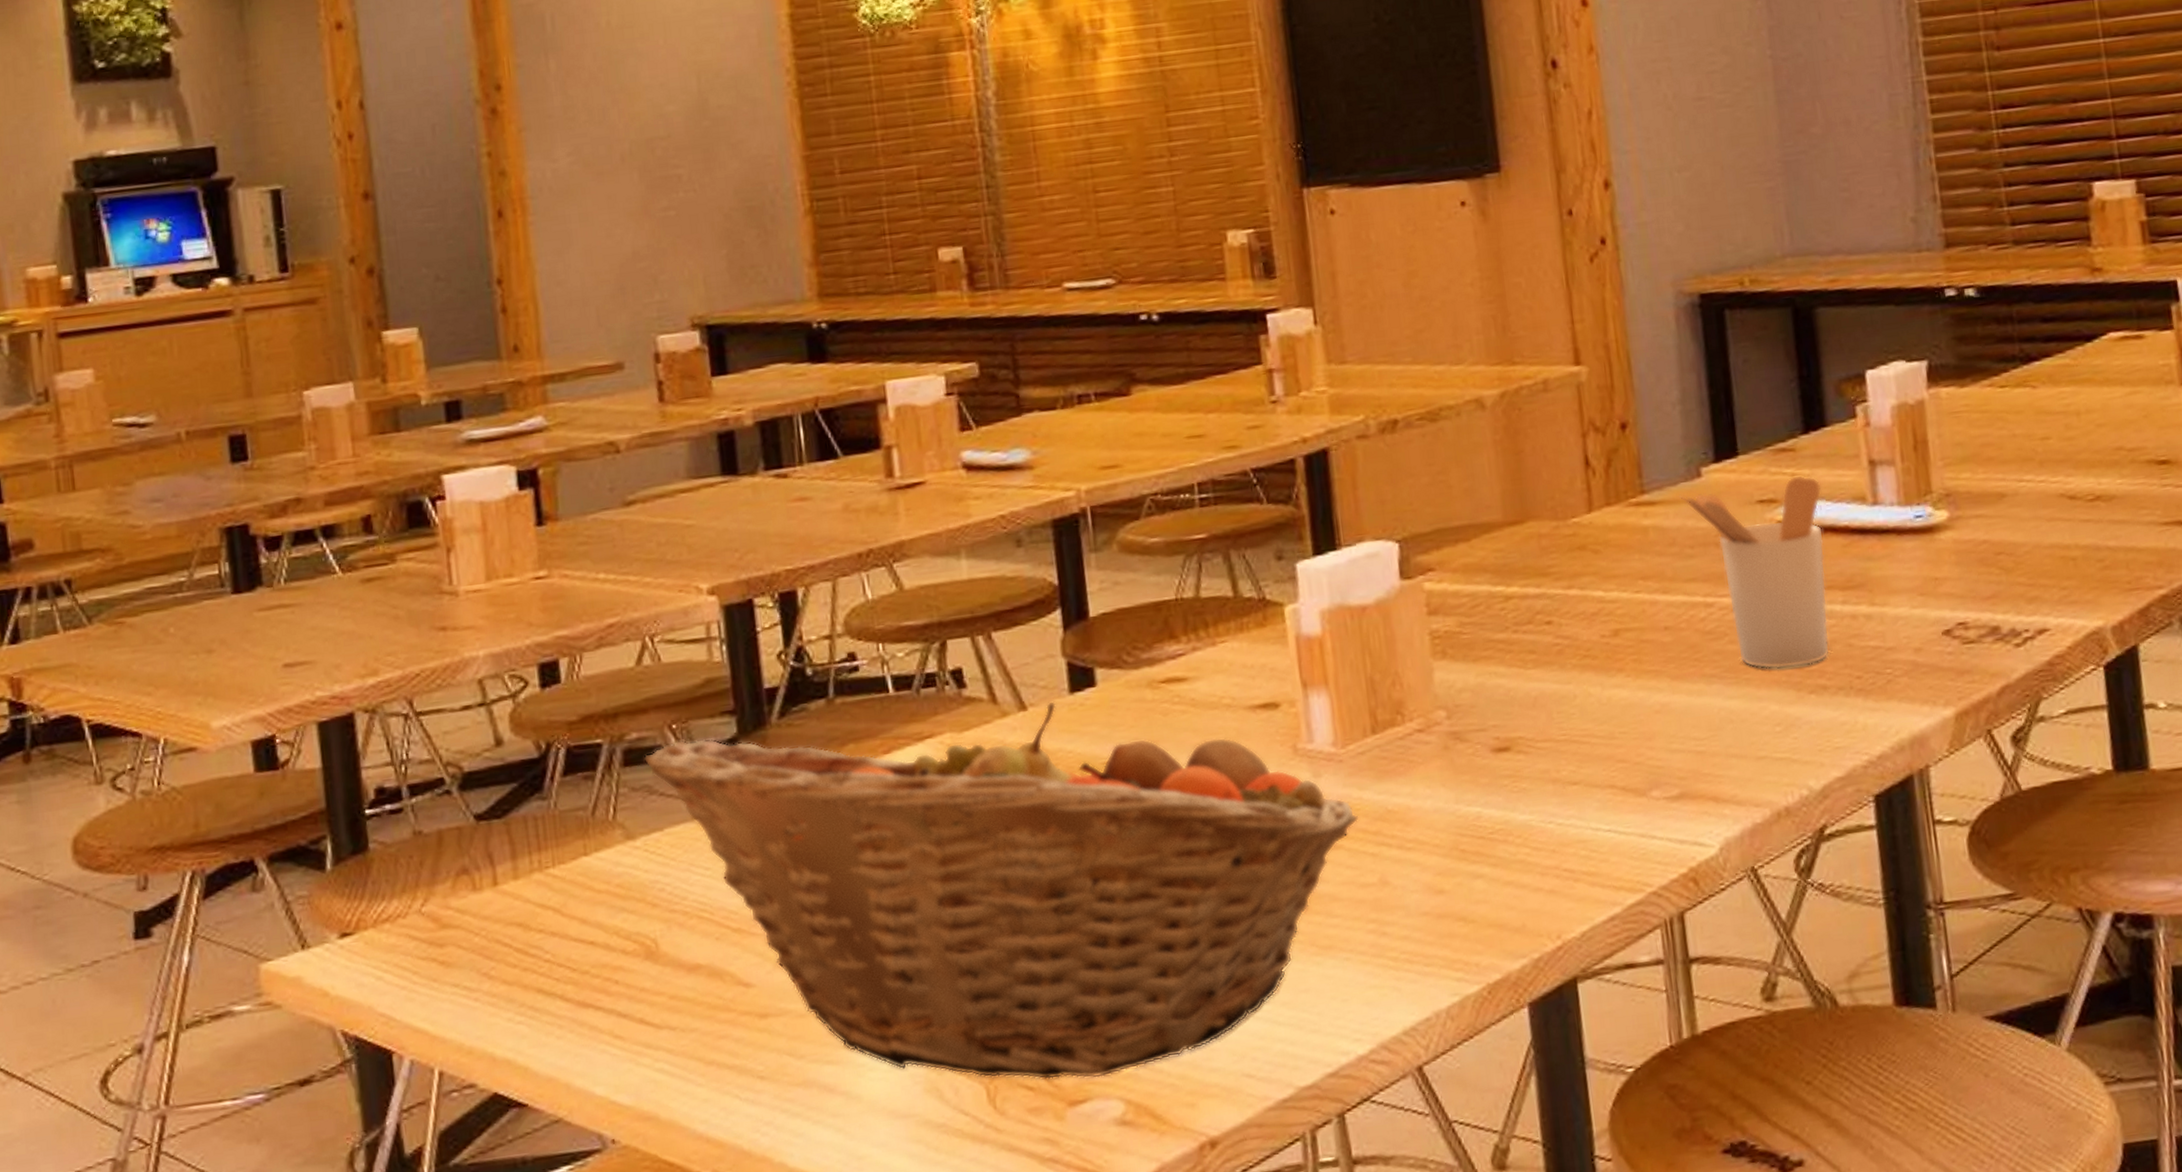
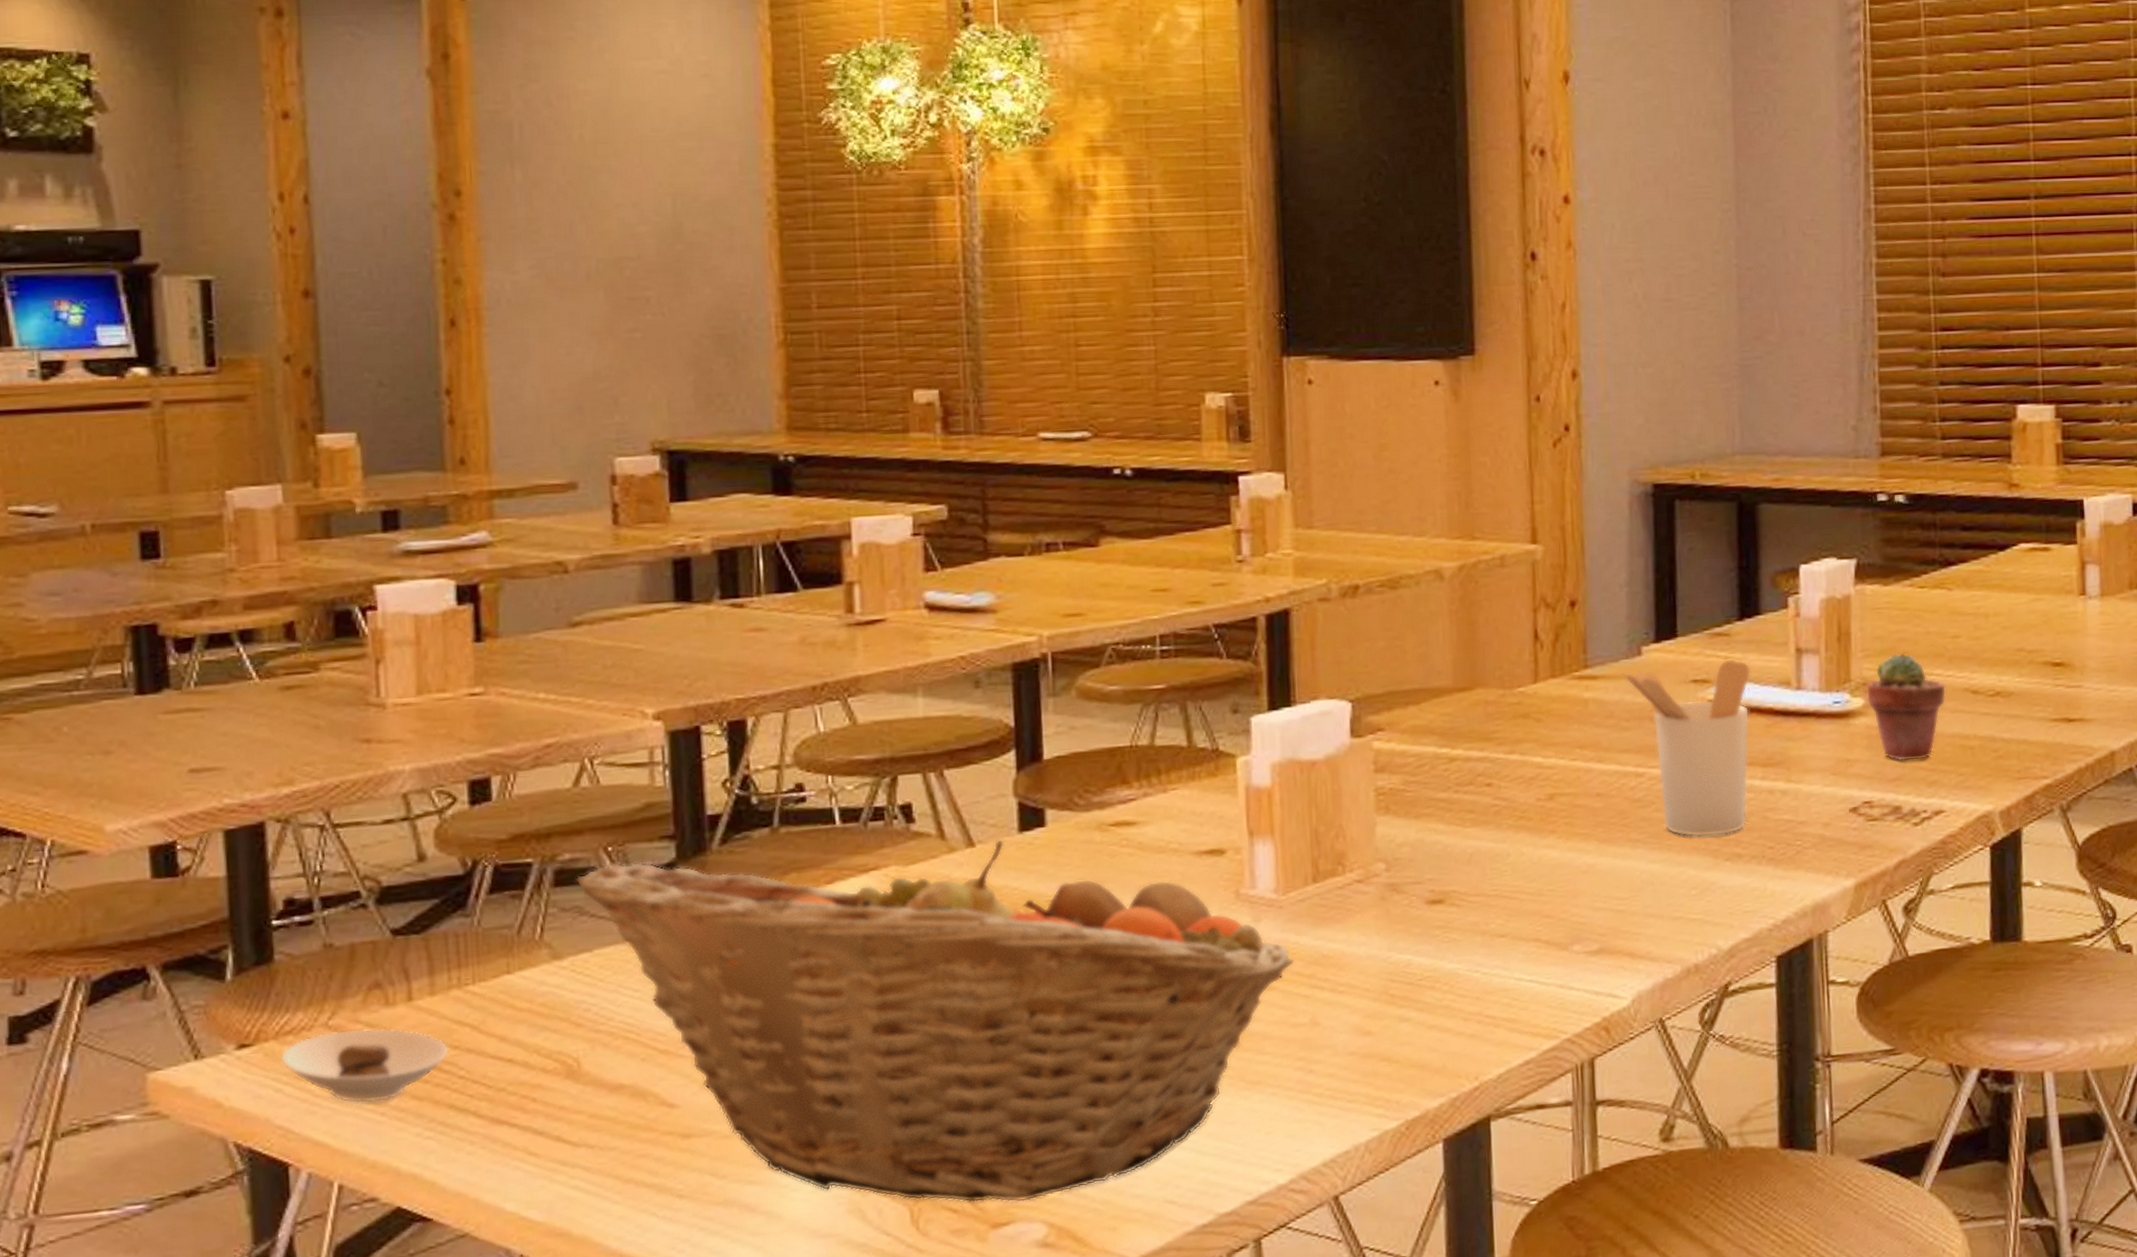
saucer: none [379,913,535,990] -> present [280,1027,450,1104]
potted succulent: none [1949,459,2040,578] -> present [1866,653,1947,762]

